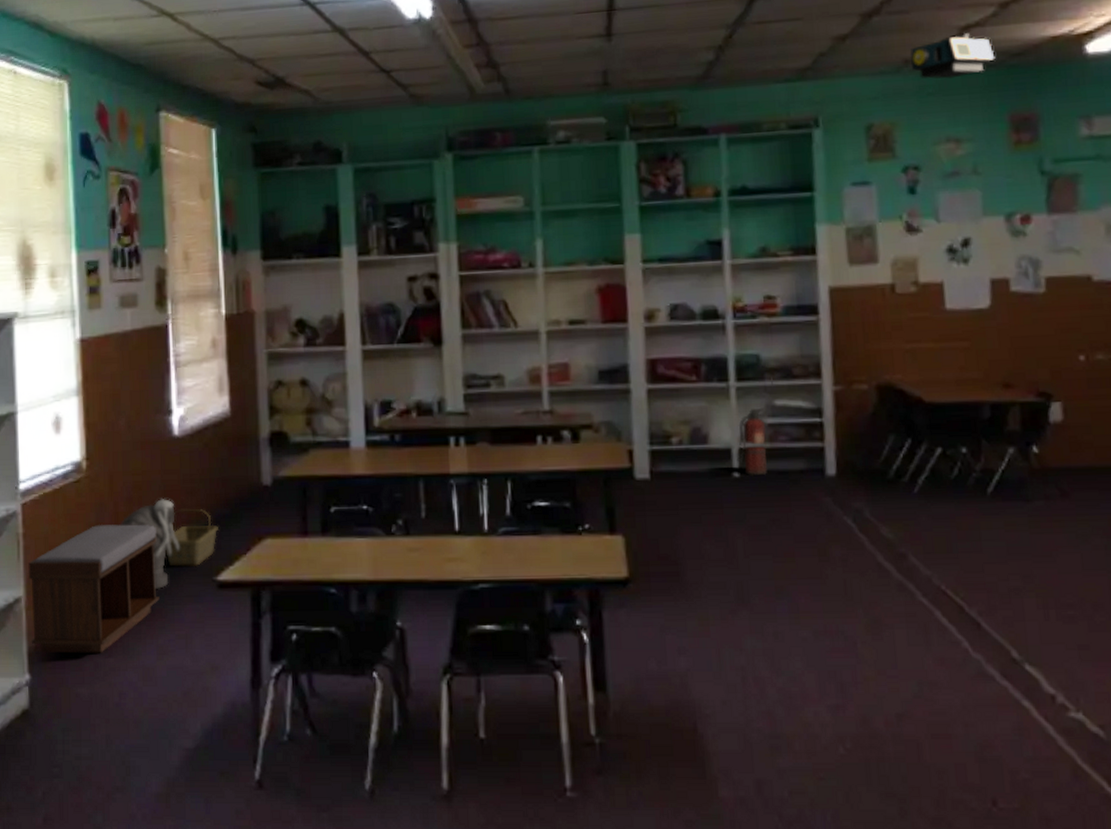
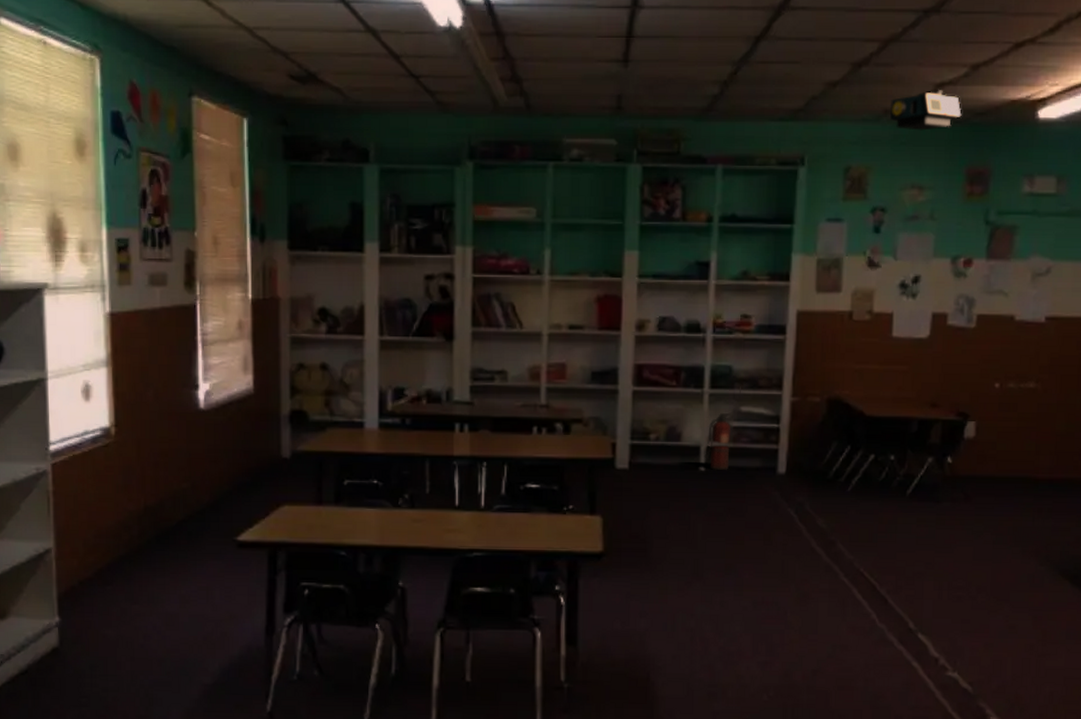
bench: present [28,524,160,654] -> none [58,487,183,601]
bust sculpture: present [120,499,179,589] -> none [147,466,202,546]
basket: present [165,508,218,567] -> none [189,475,240,528]

